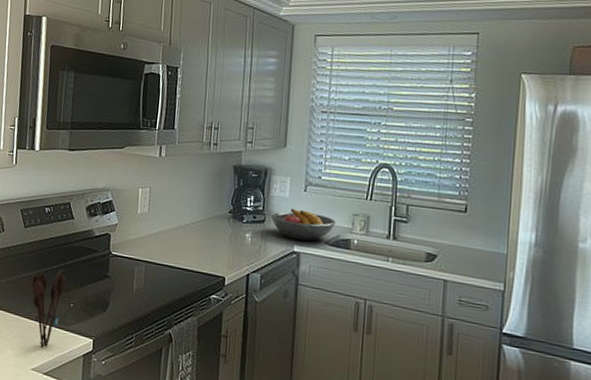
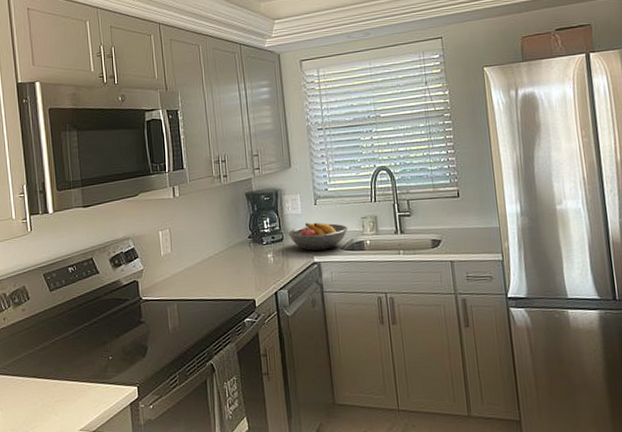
utensil holder: present [30,270,66,349] -> none [64,325,101,407]

